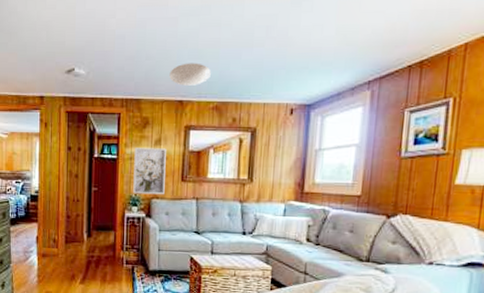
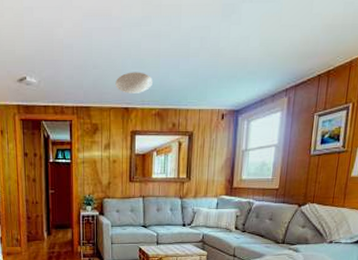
wall art: present [133,148,166,195] -> none [86,152,115,195]

